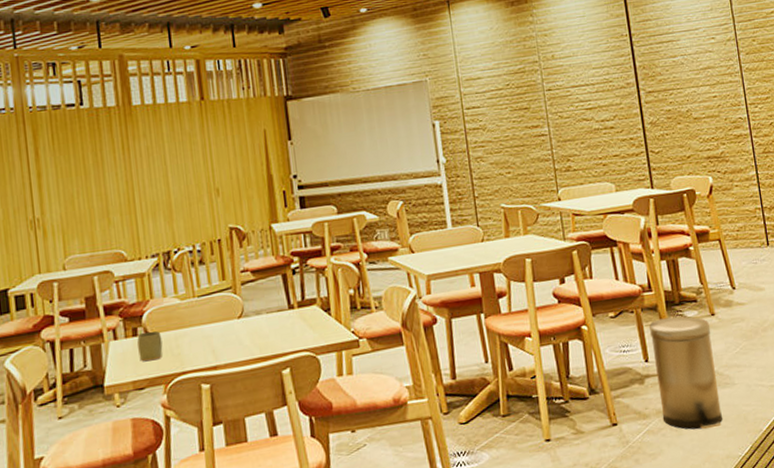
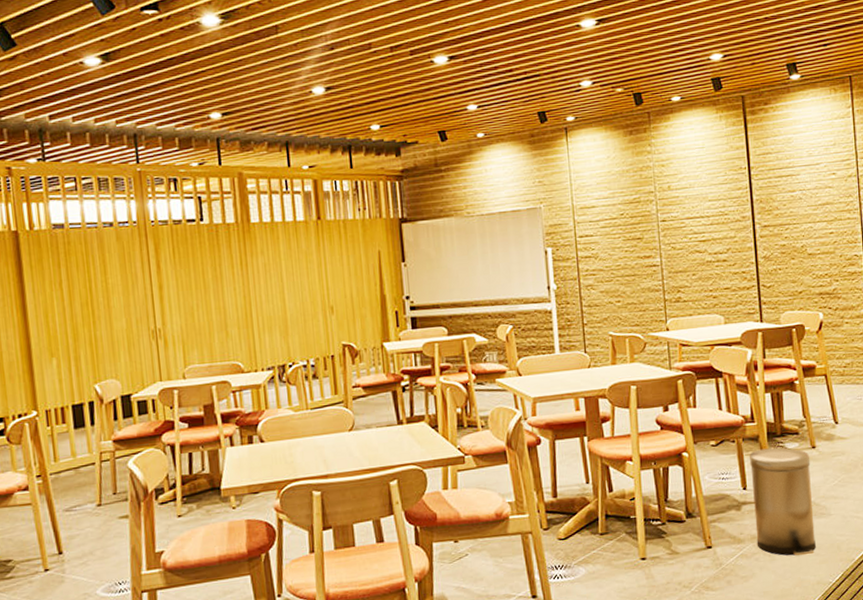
mug: present [137,331,163,362] -> none [252,439,277,468]

